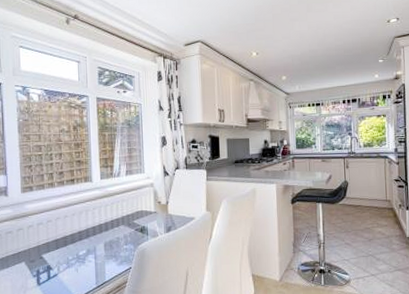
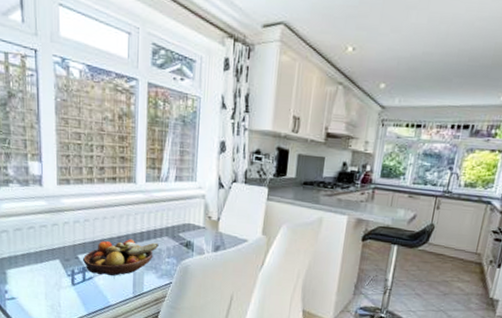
fruit bowl: none [46,232,116,270] -> present [82,239,159,276]

